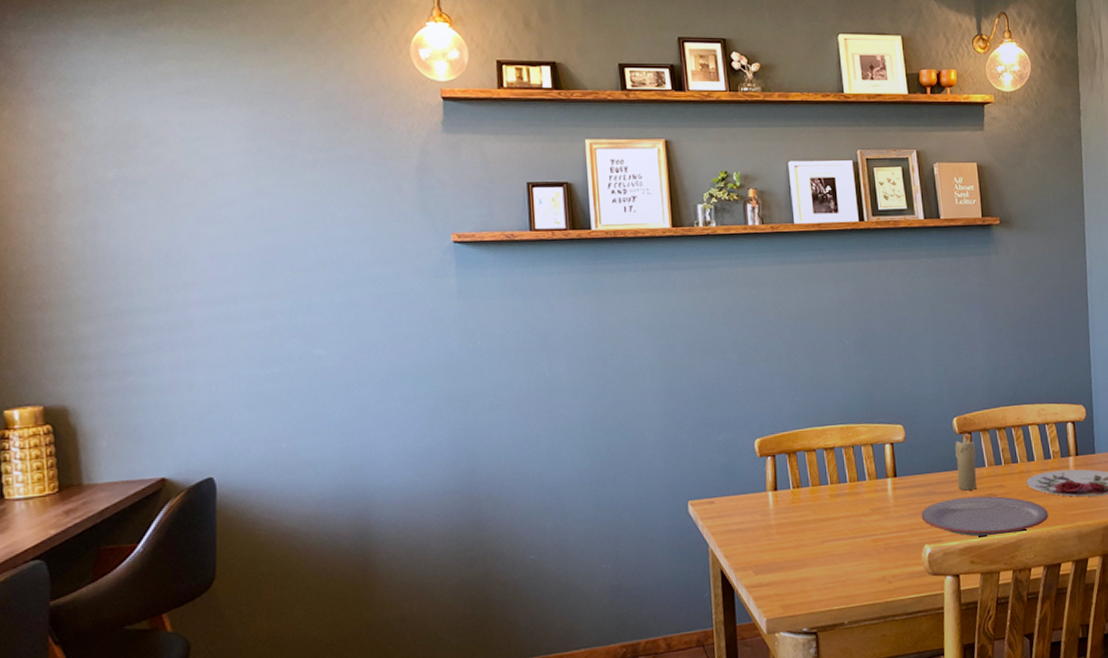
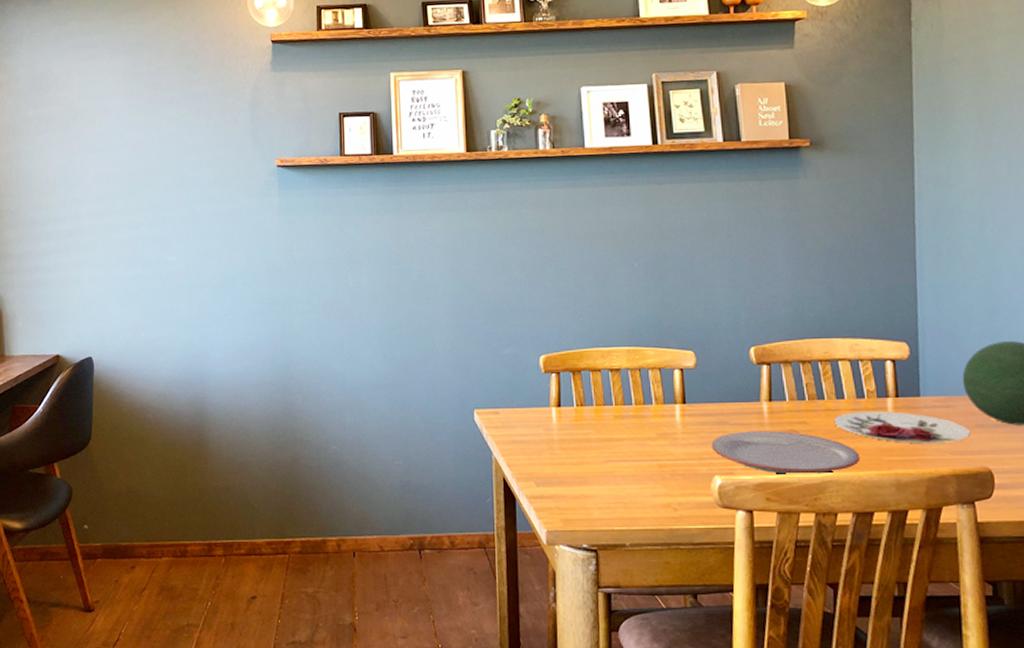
candle: present [955,432,977,491] -> none [751,363,776,424]

